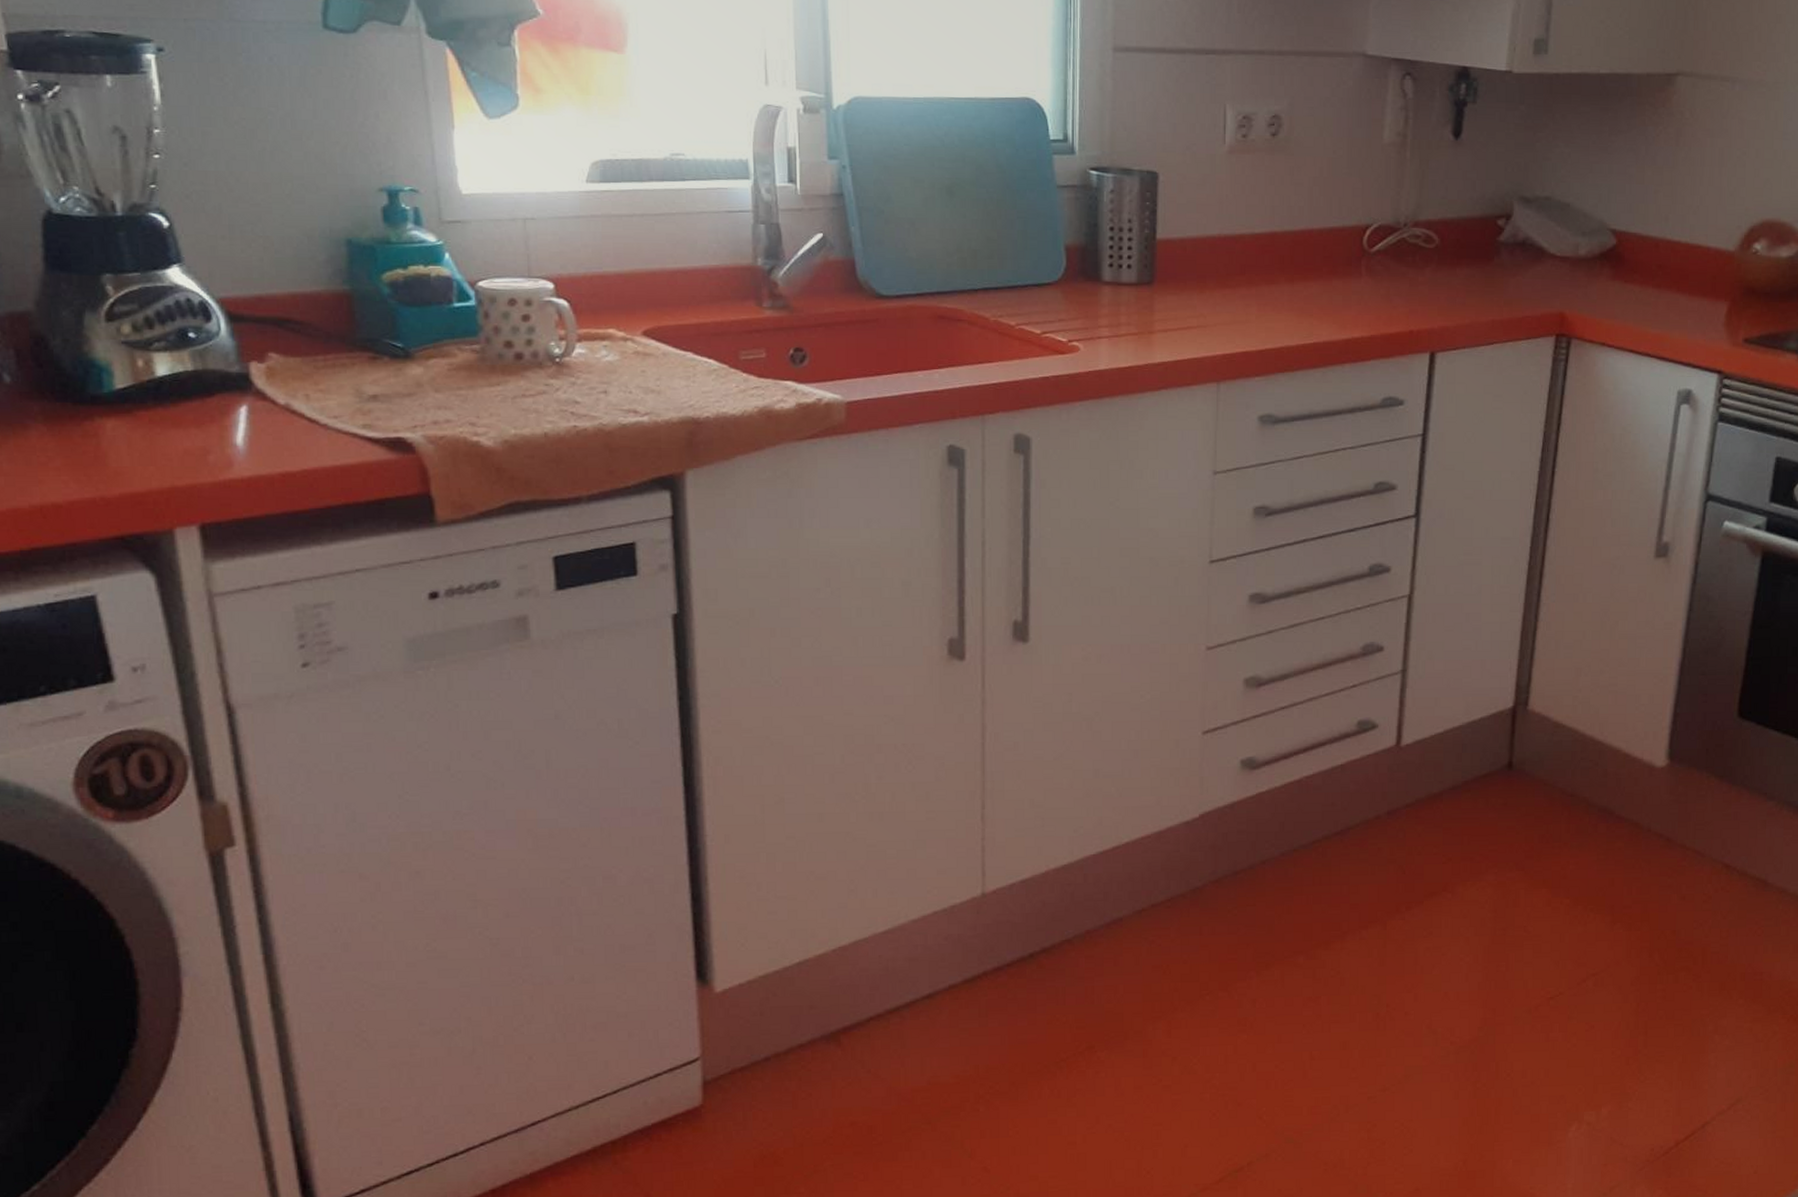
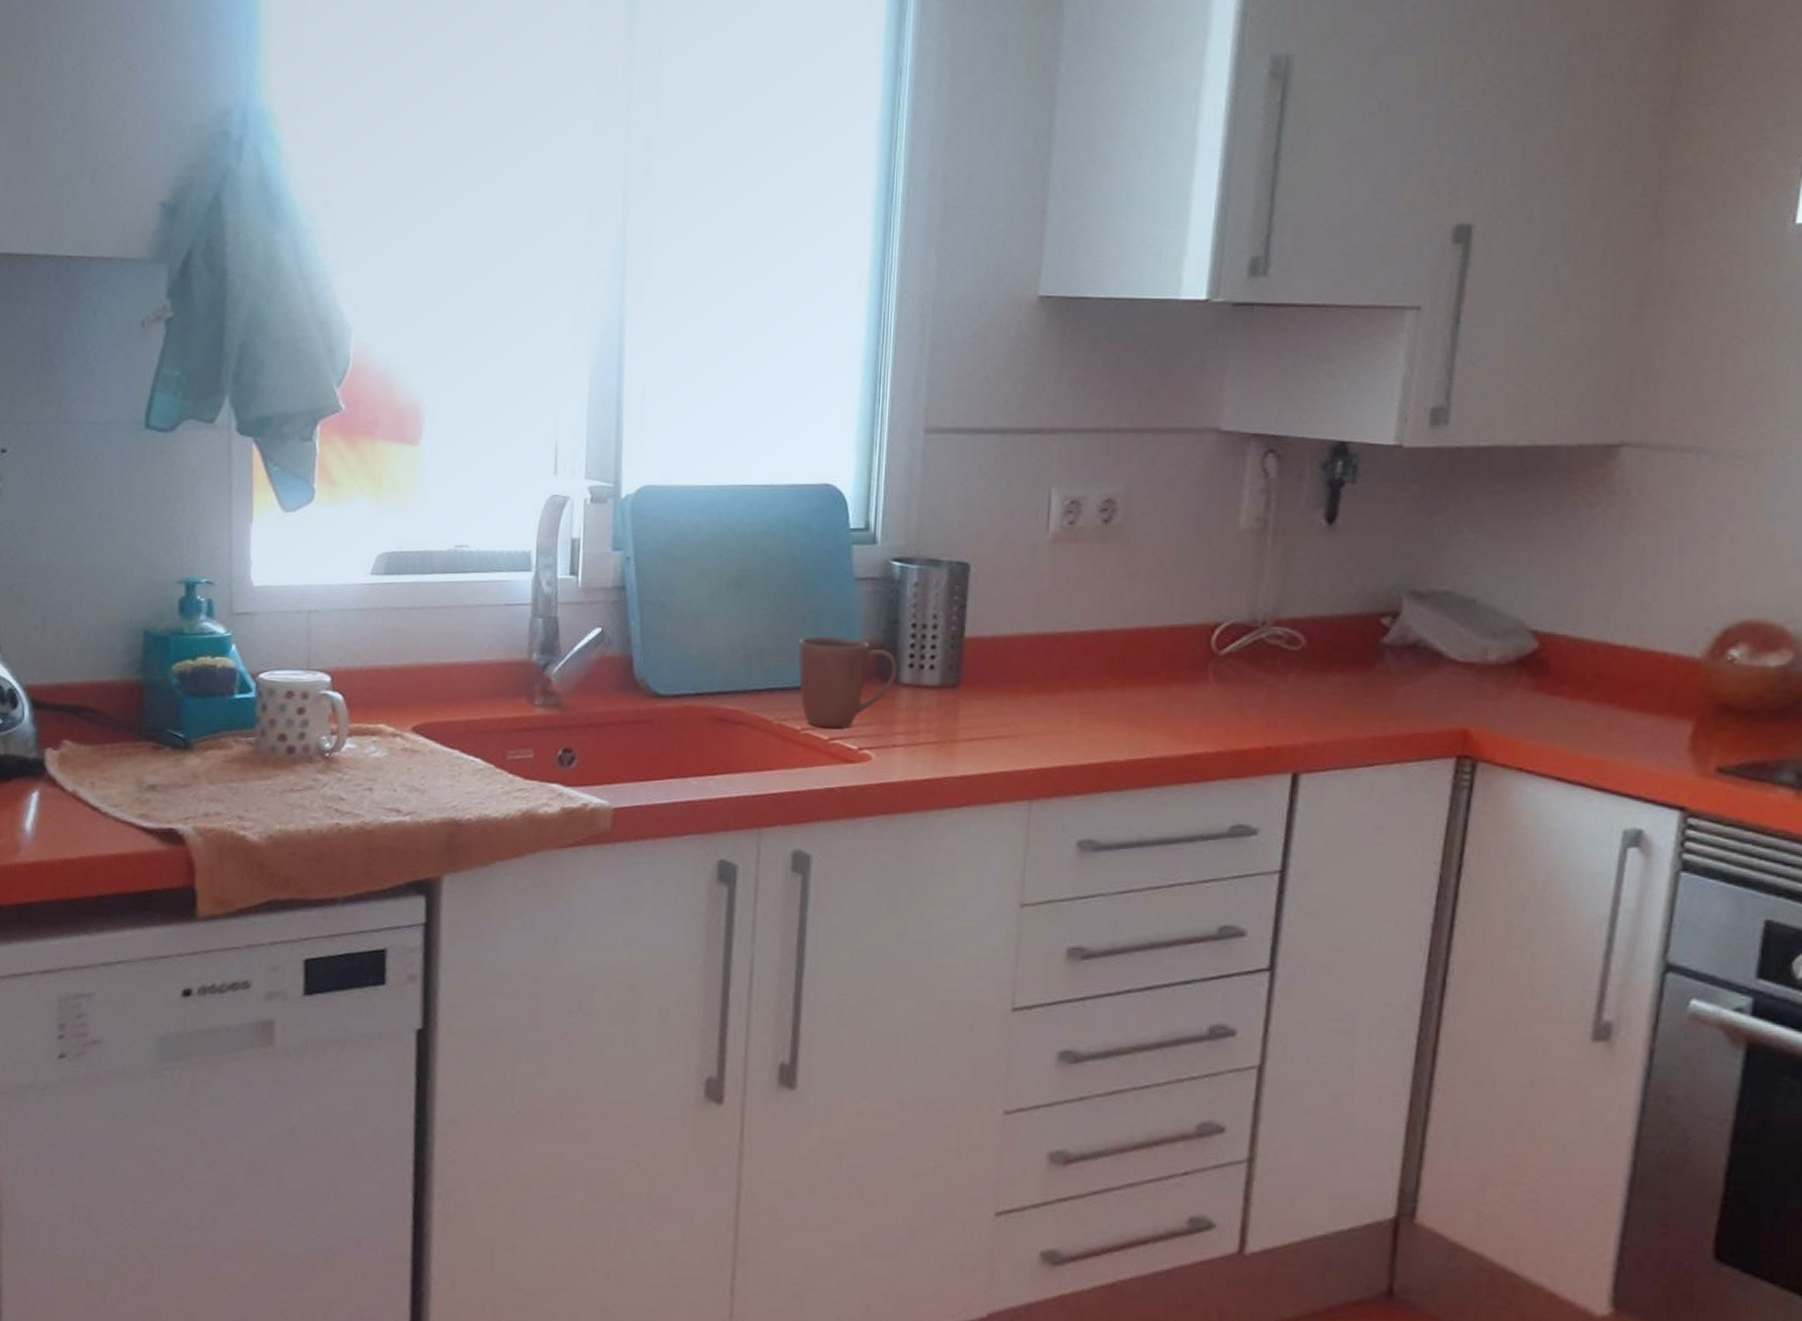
mug: none [1008,239,1100,323] -> present [798,635,899,728]

